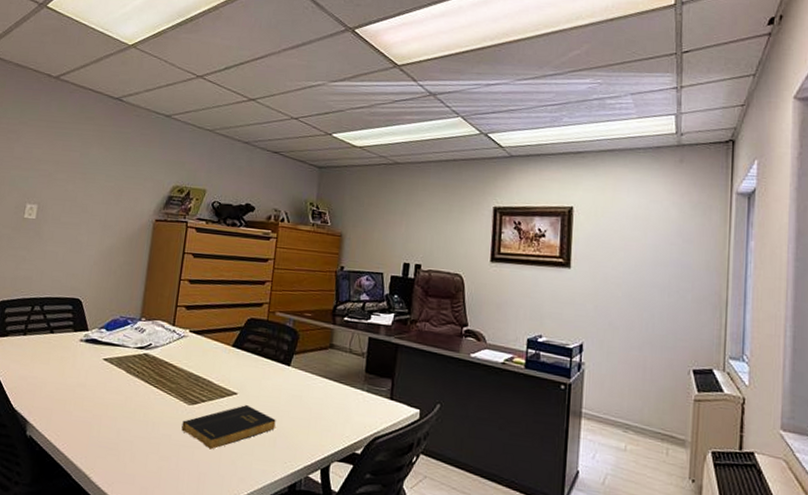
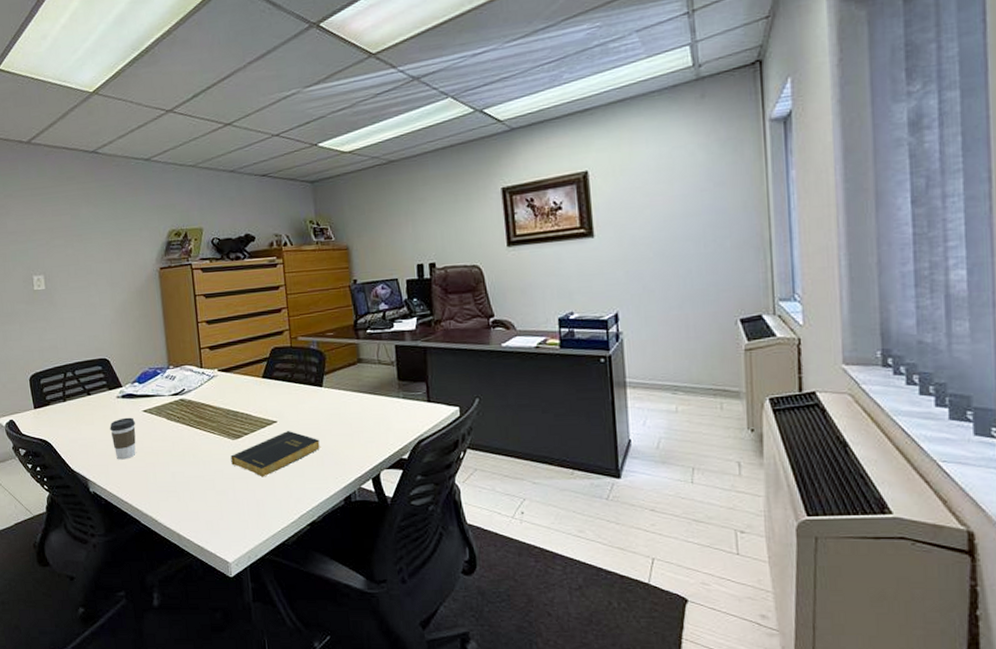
coffee cup: none [63,362,93,407] -> present [110,417,136,460]

